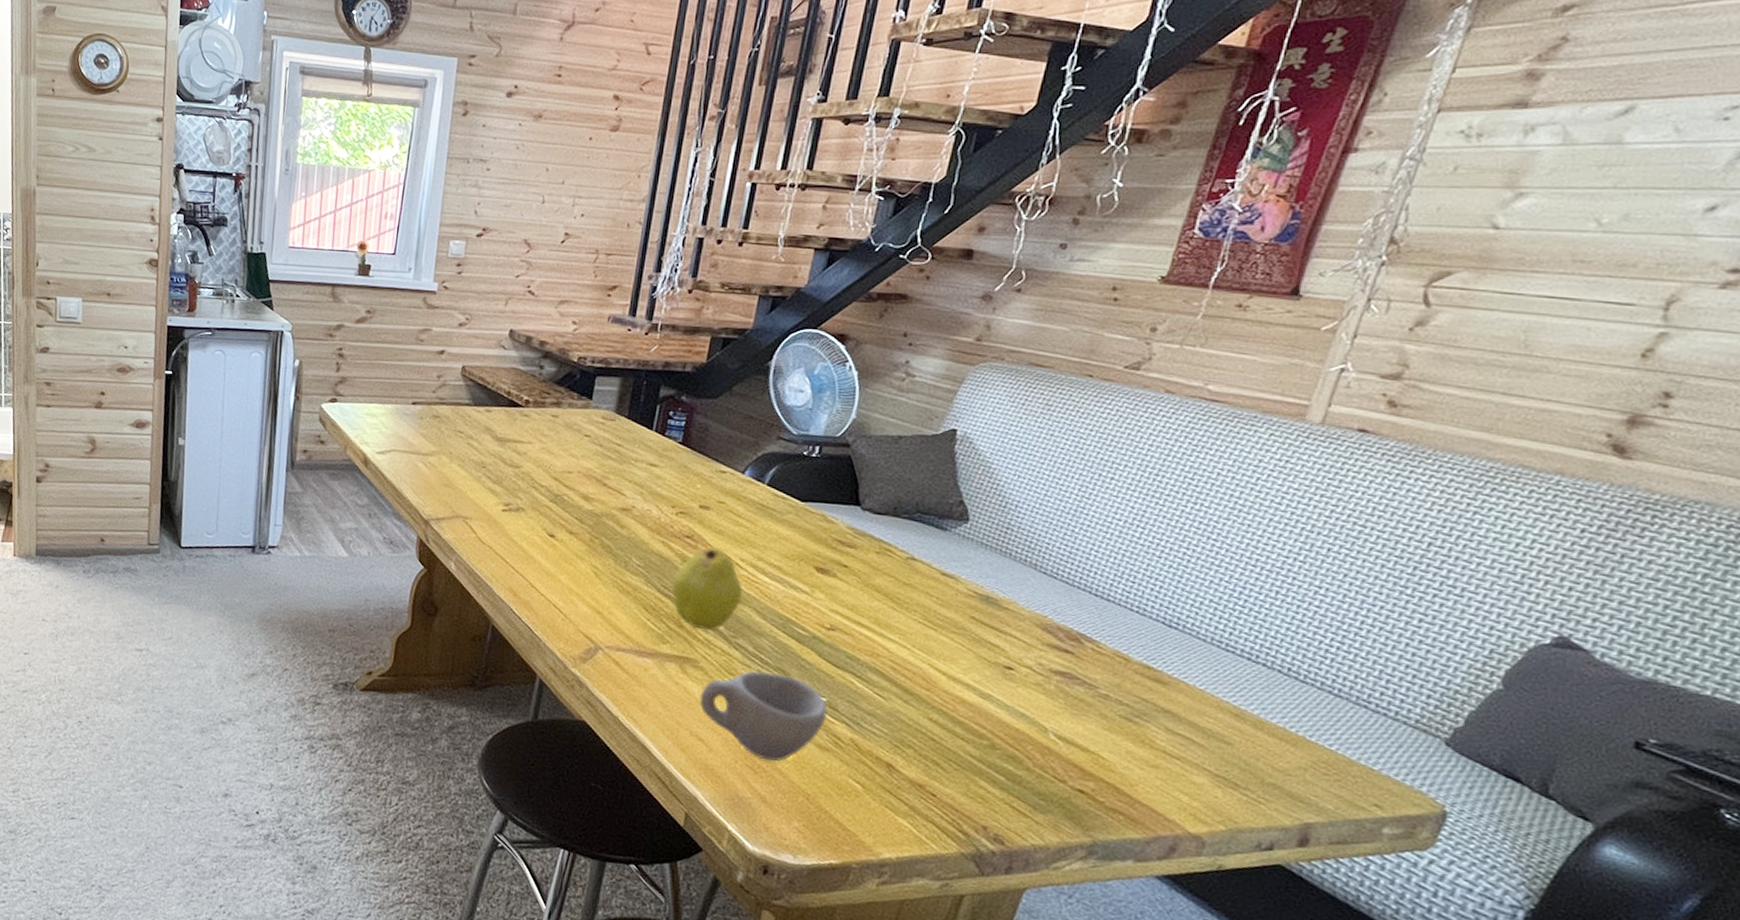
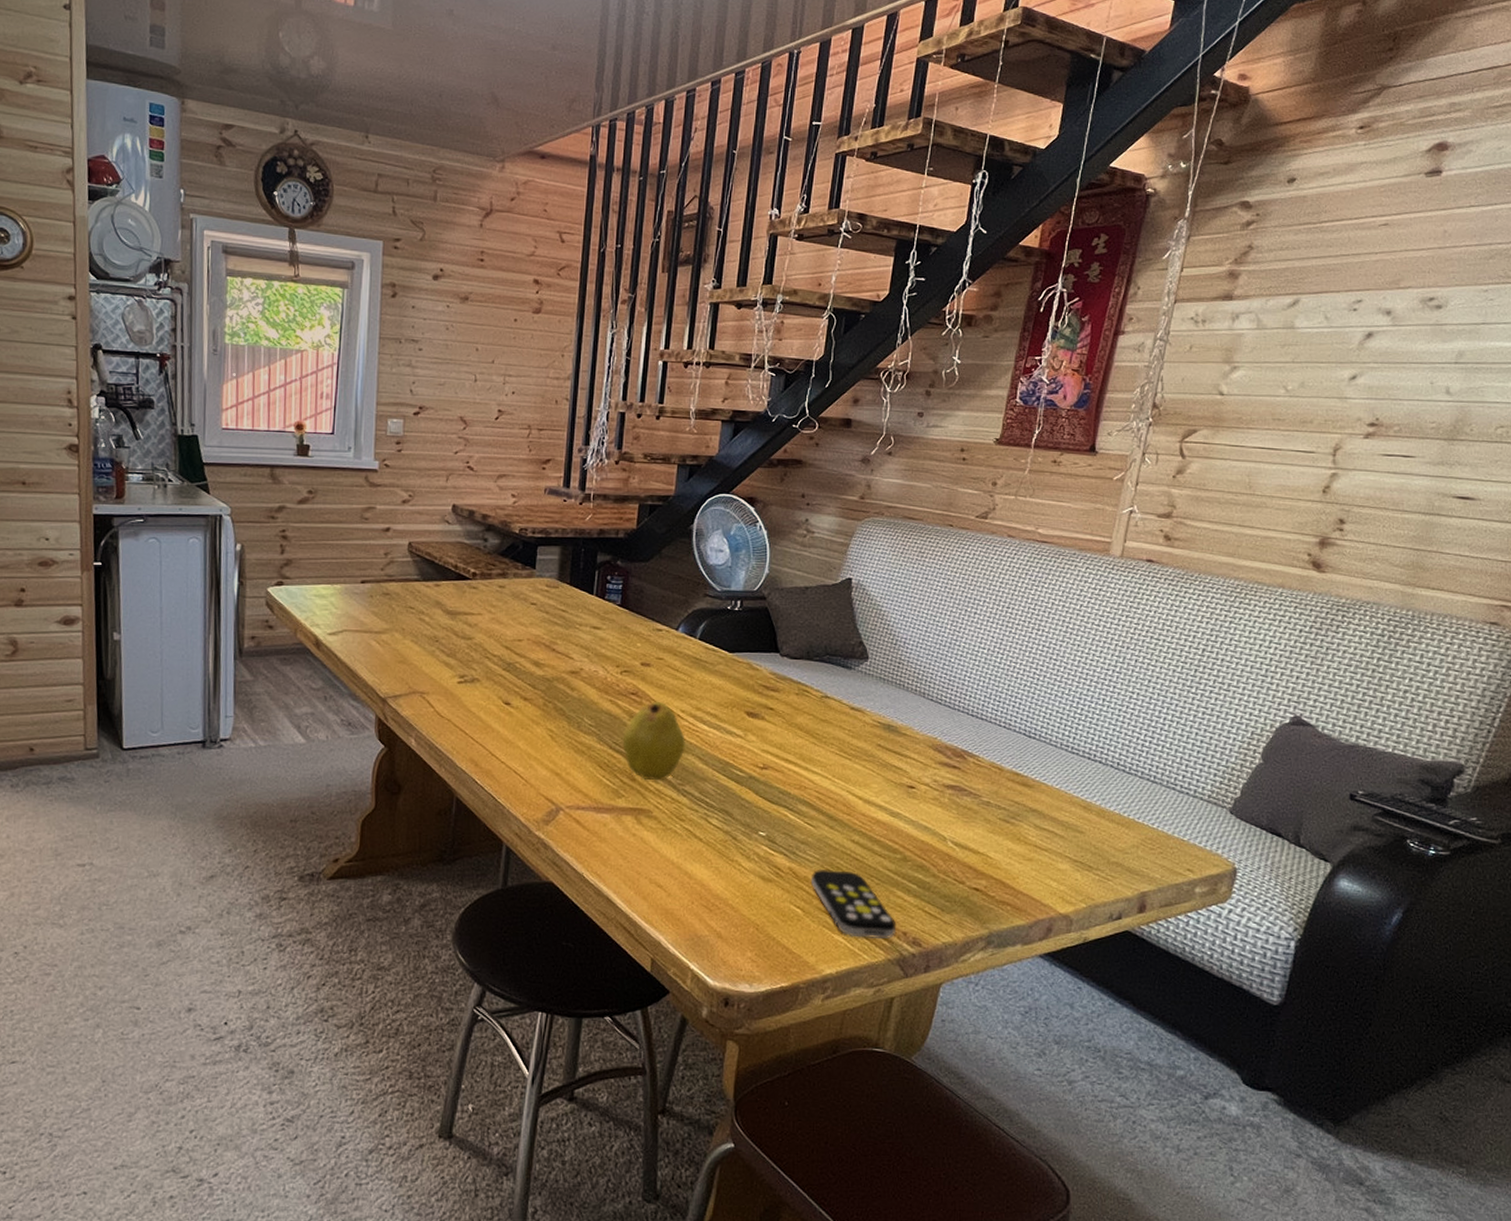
cup: present [699,670,828,762] -> none [655,814,767,898]
remote control: none [875,744,976,831] -> present [810,868,897,939]

